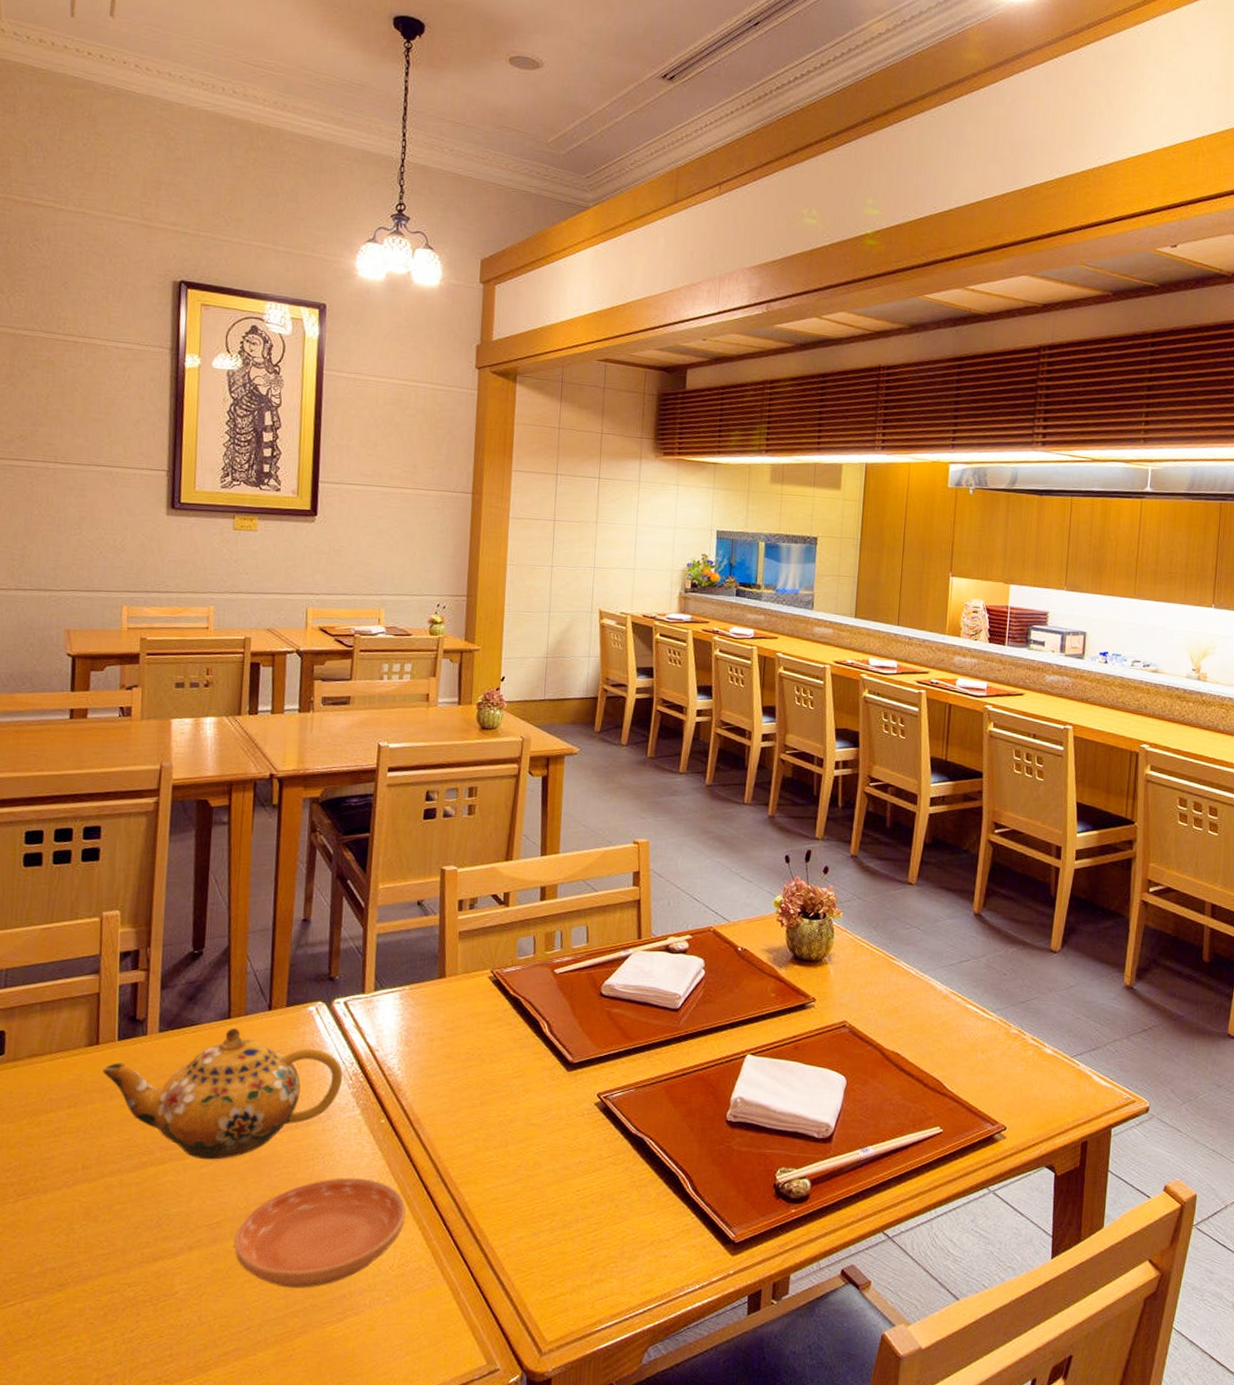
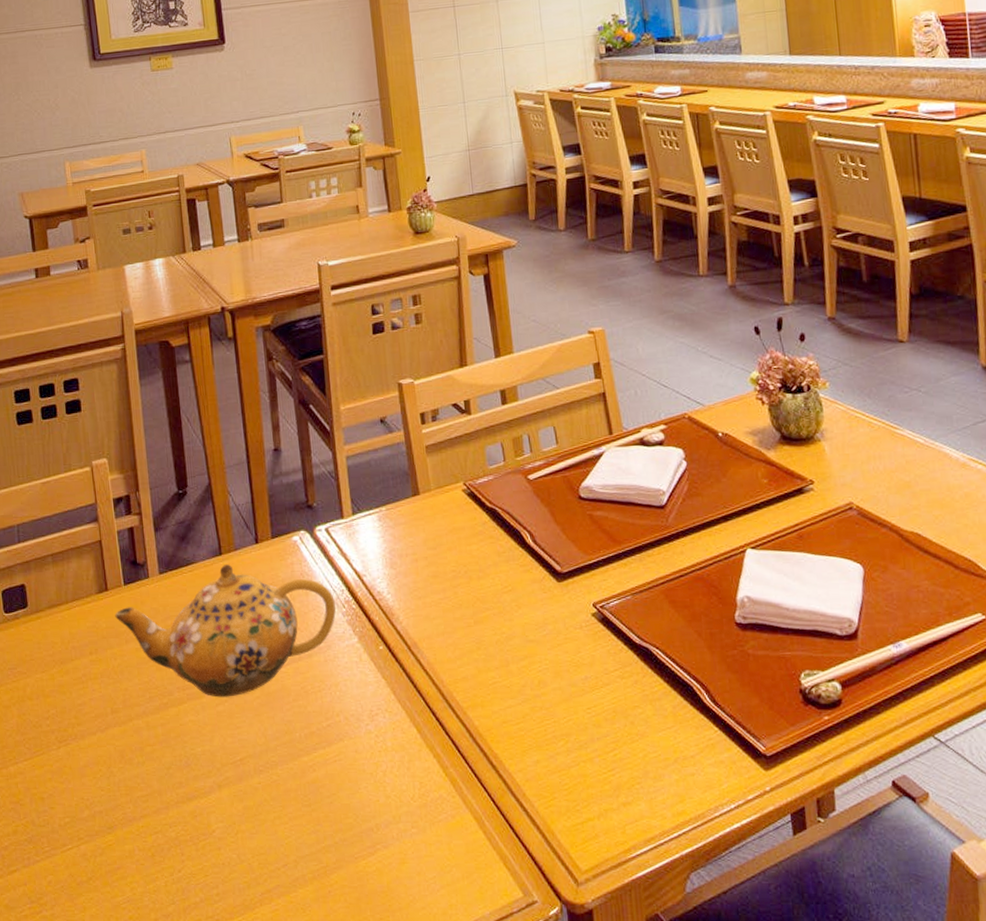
saucer: present [234,1178,407,1288] -> none [259,708,419,823]

